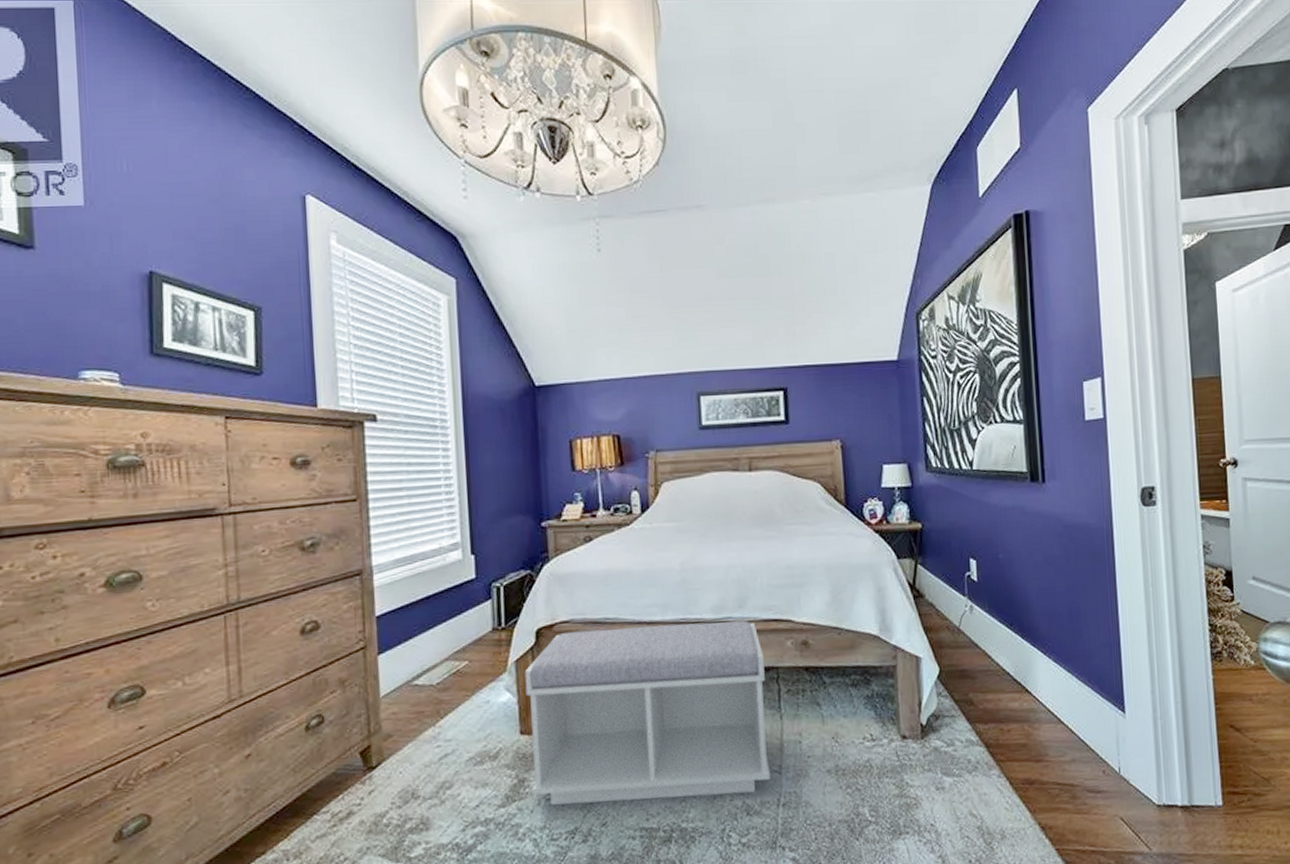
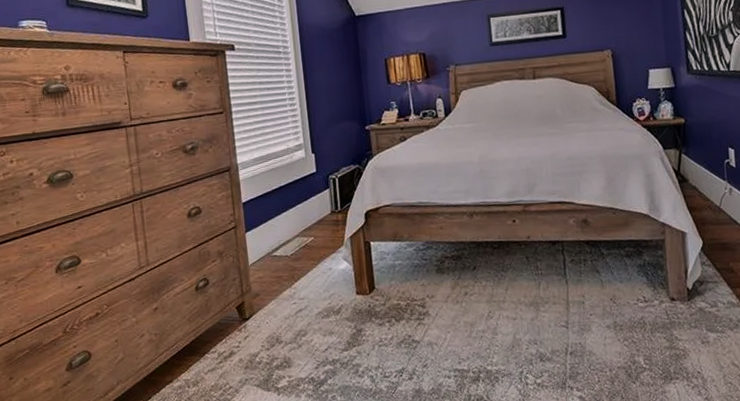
bench: present [524,620,771,805] -> none [357,203,560,350]

